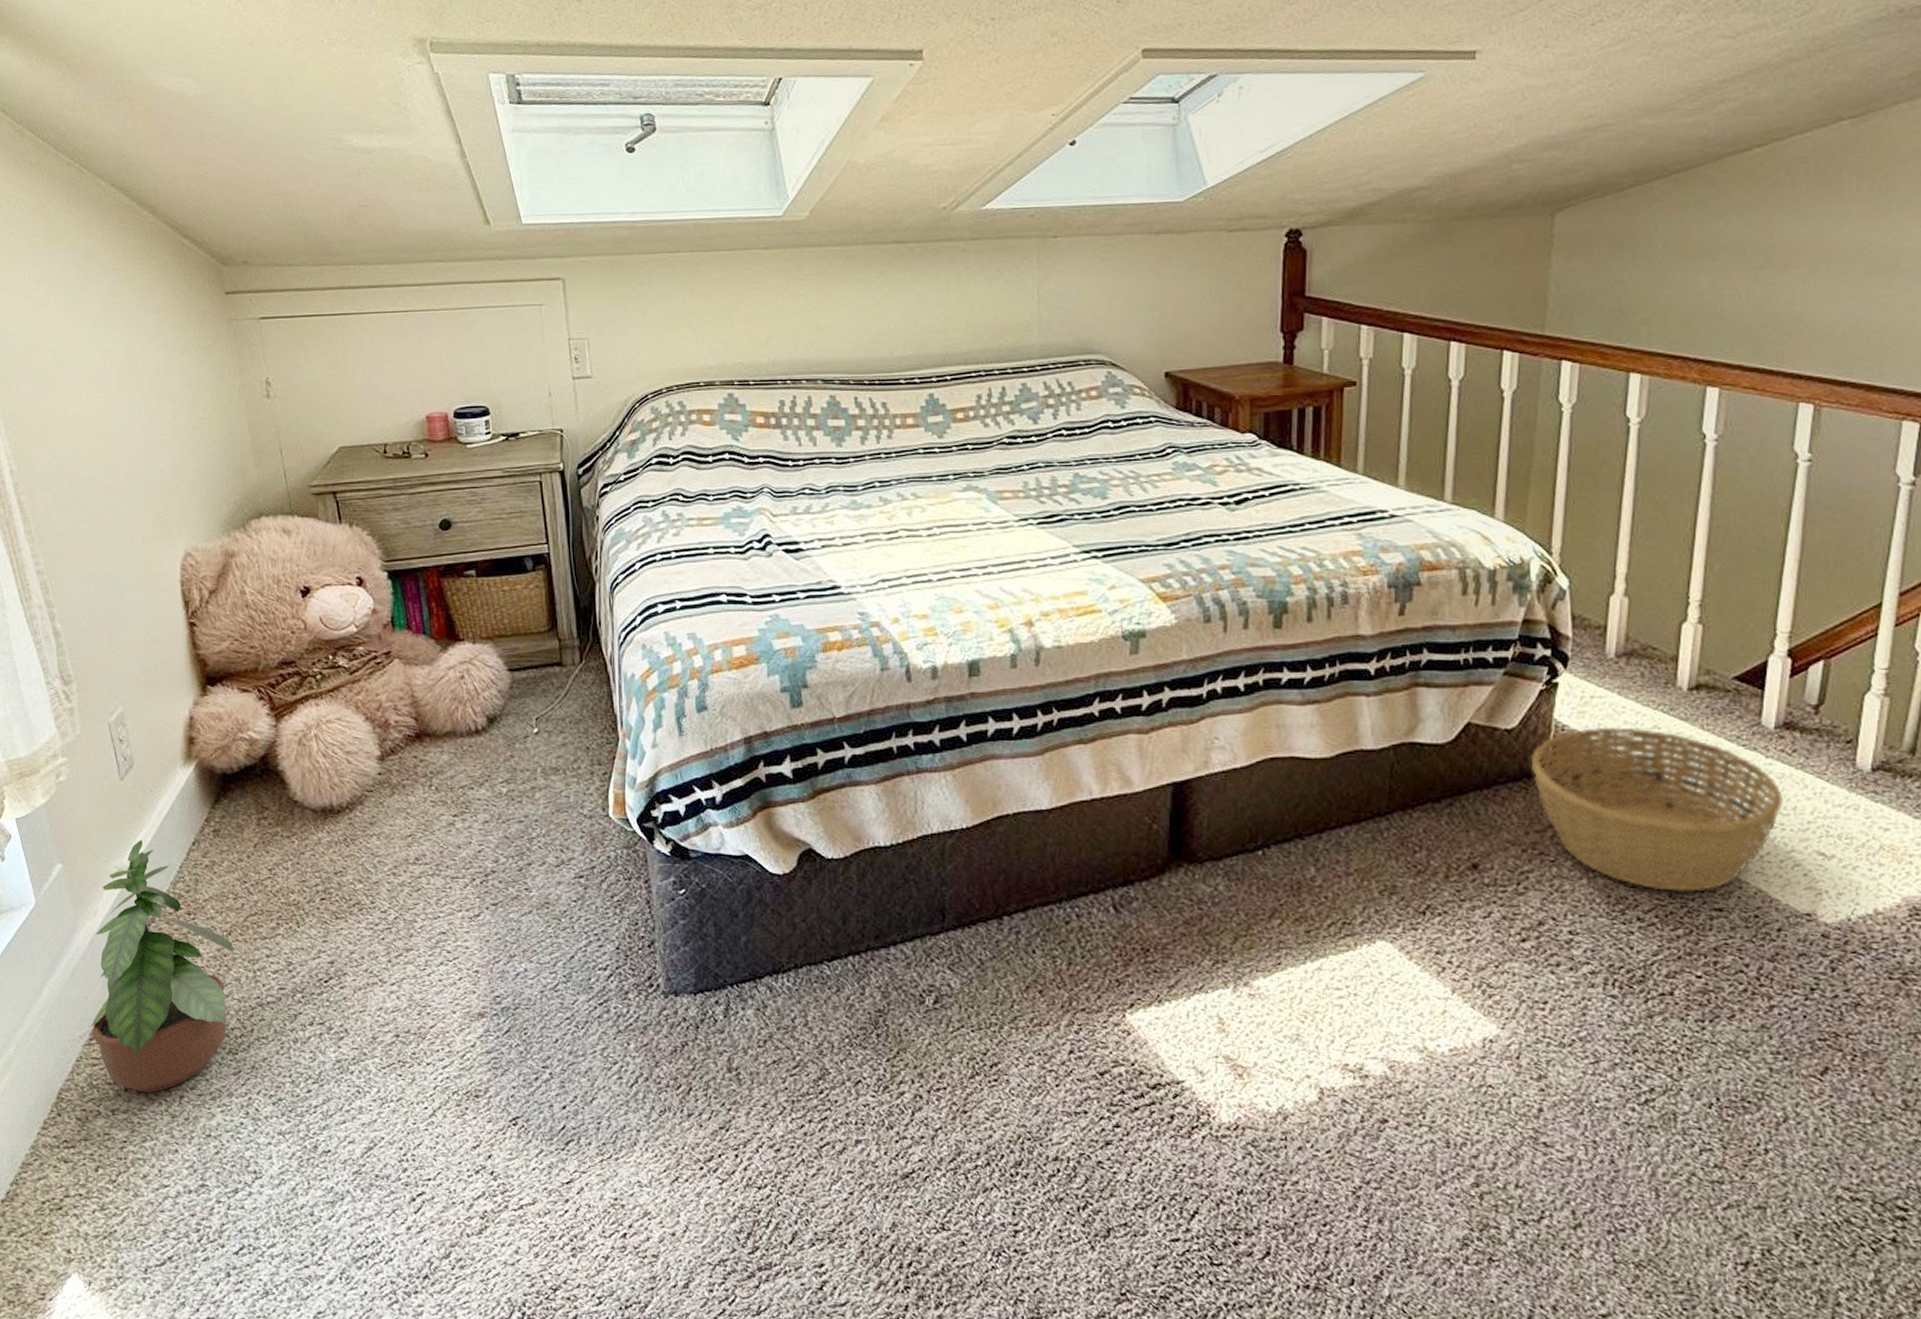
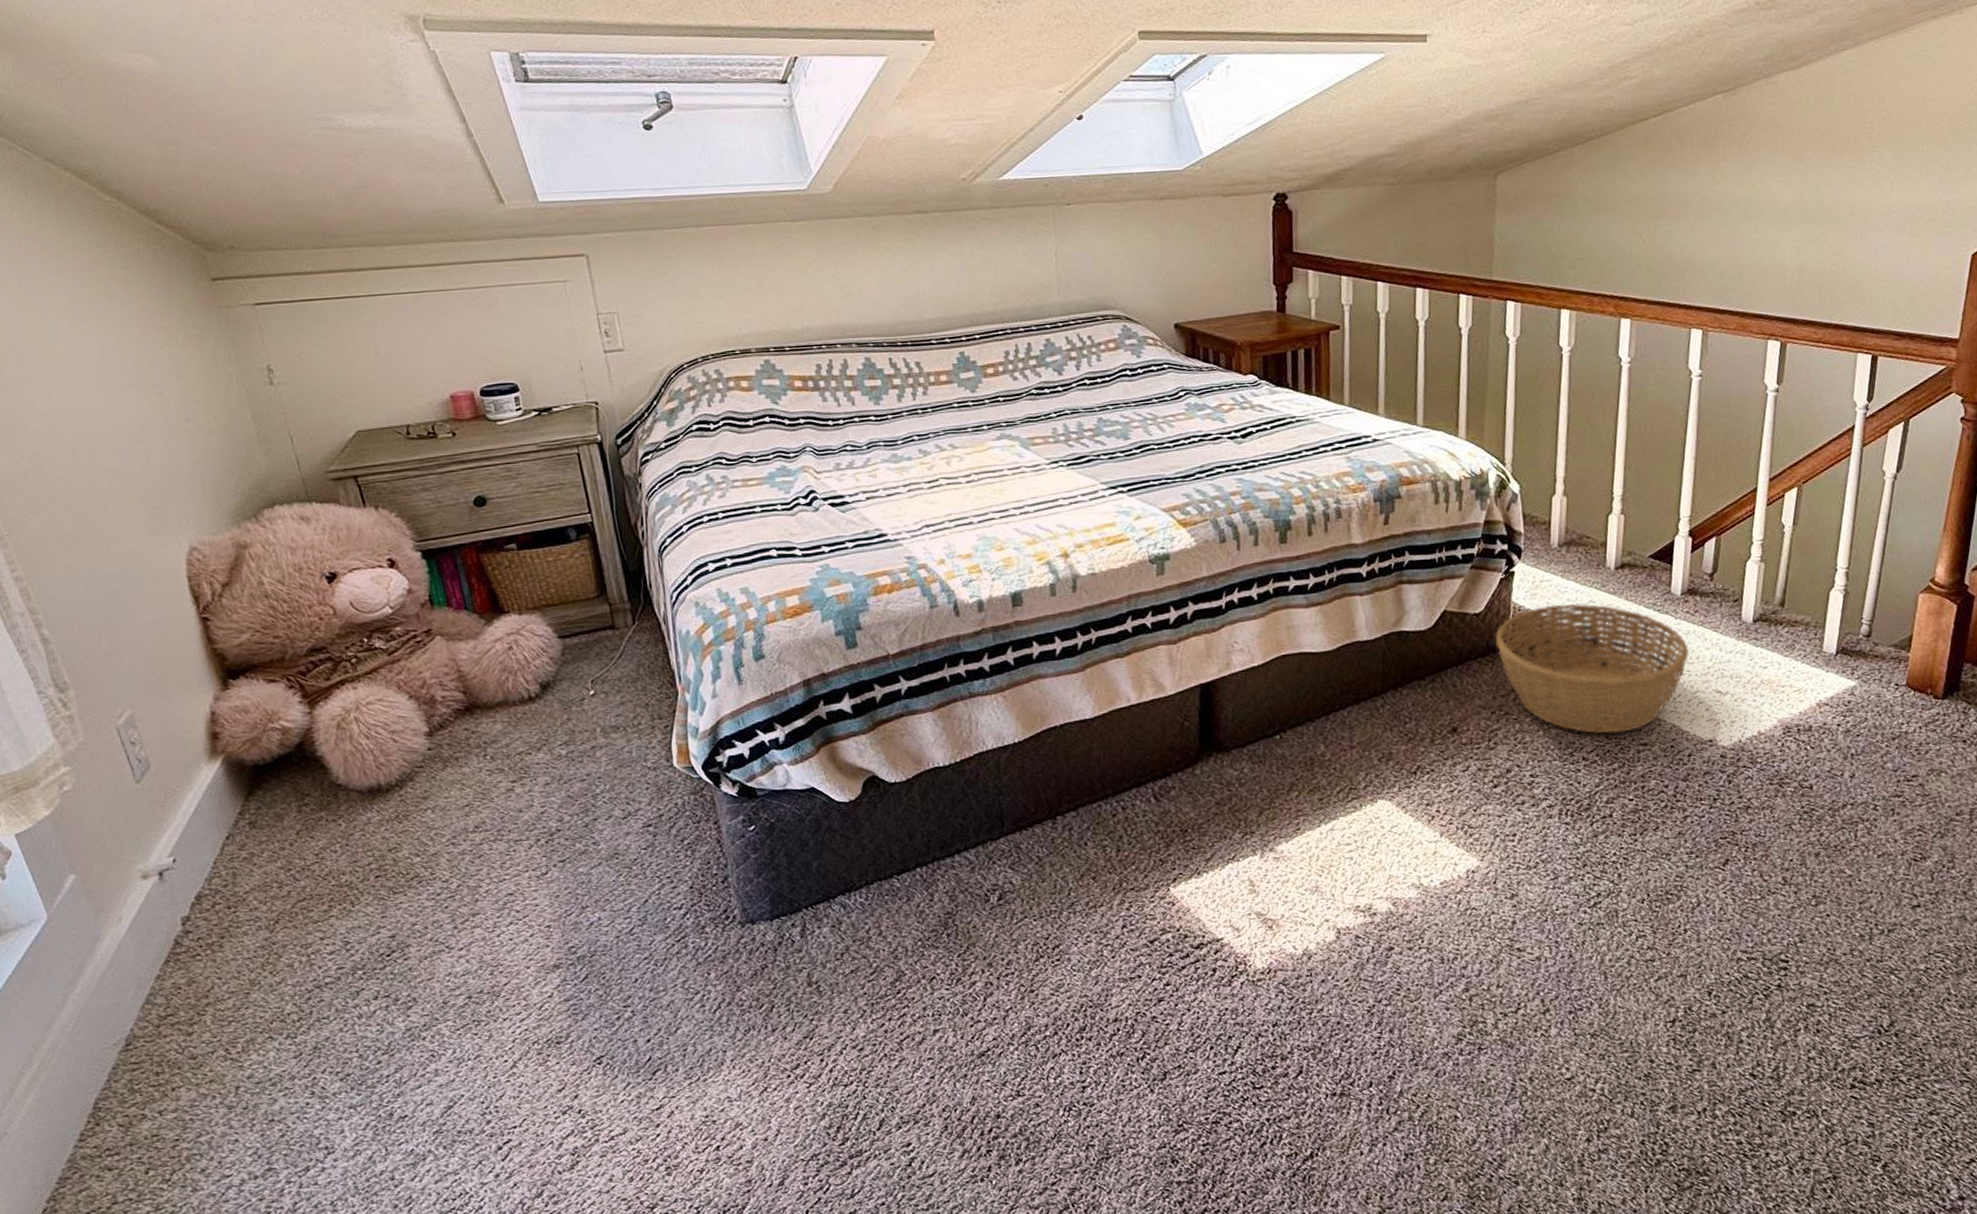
potted plant: present [88,839,235,1093] -> none [122,840,285,1089]

